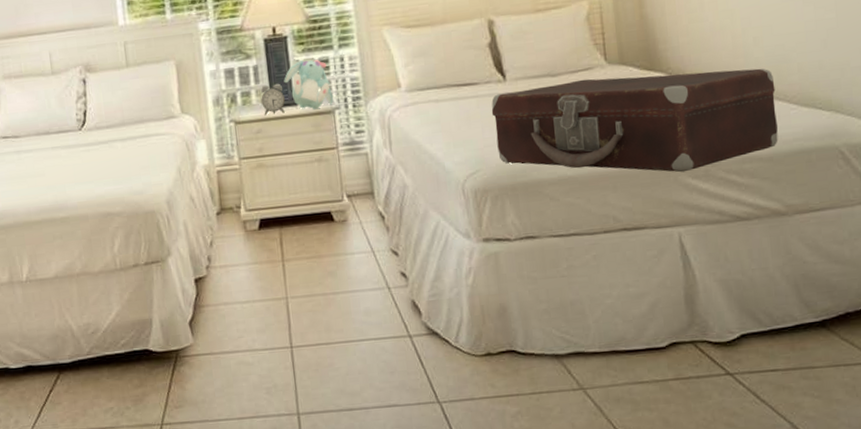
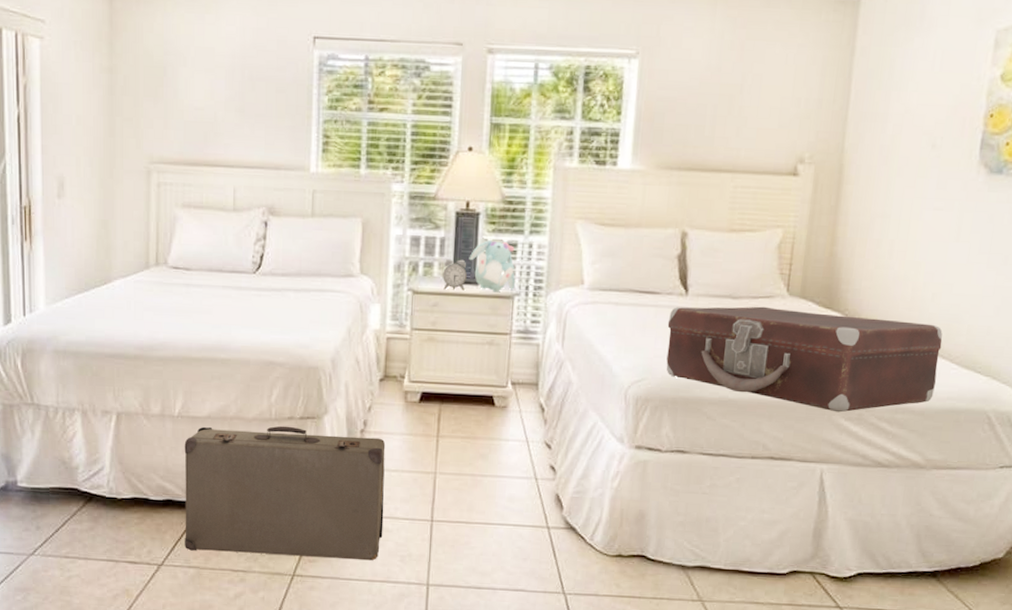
suitcase: none [36,271,245,415] -> present [184,425,386,561]

